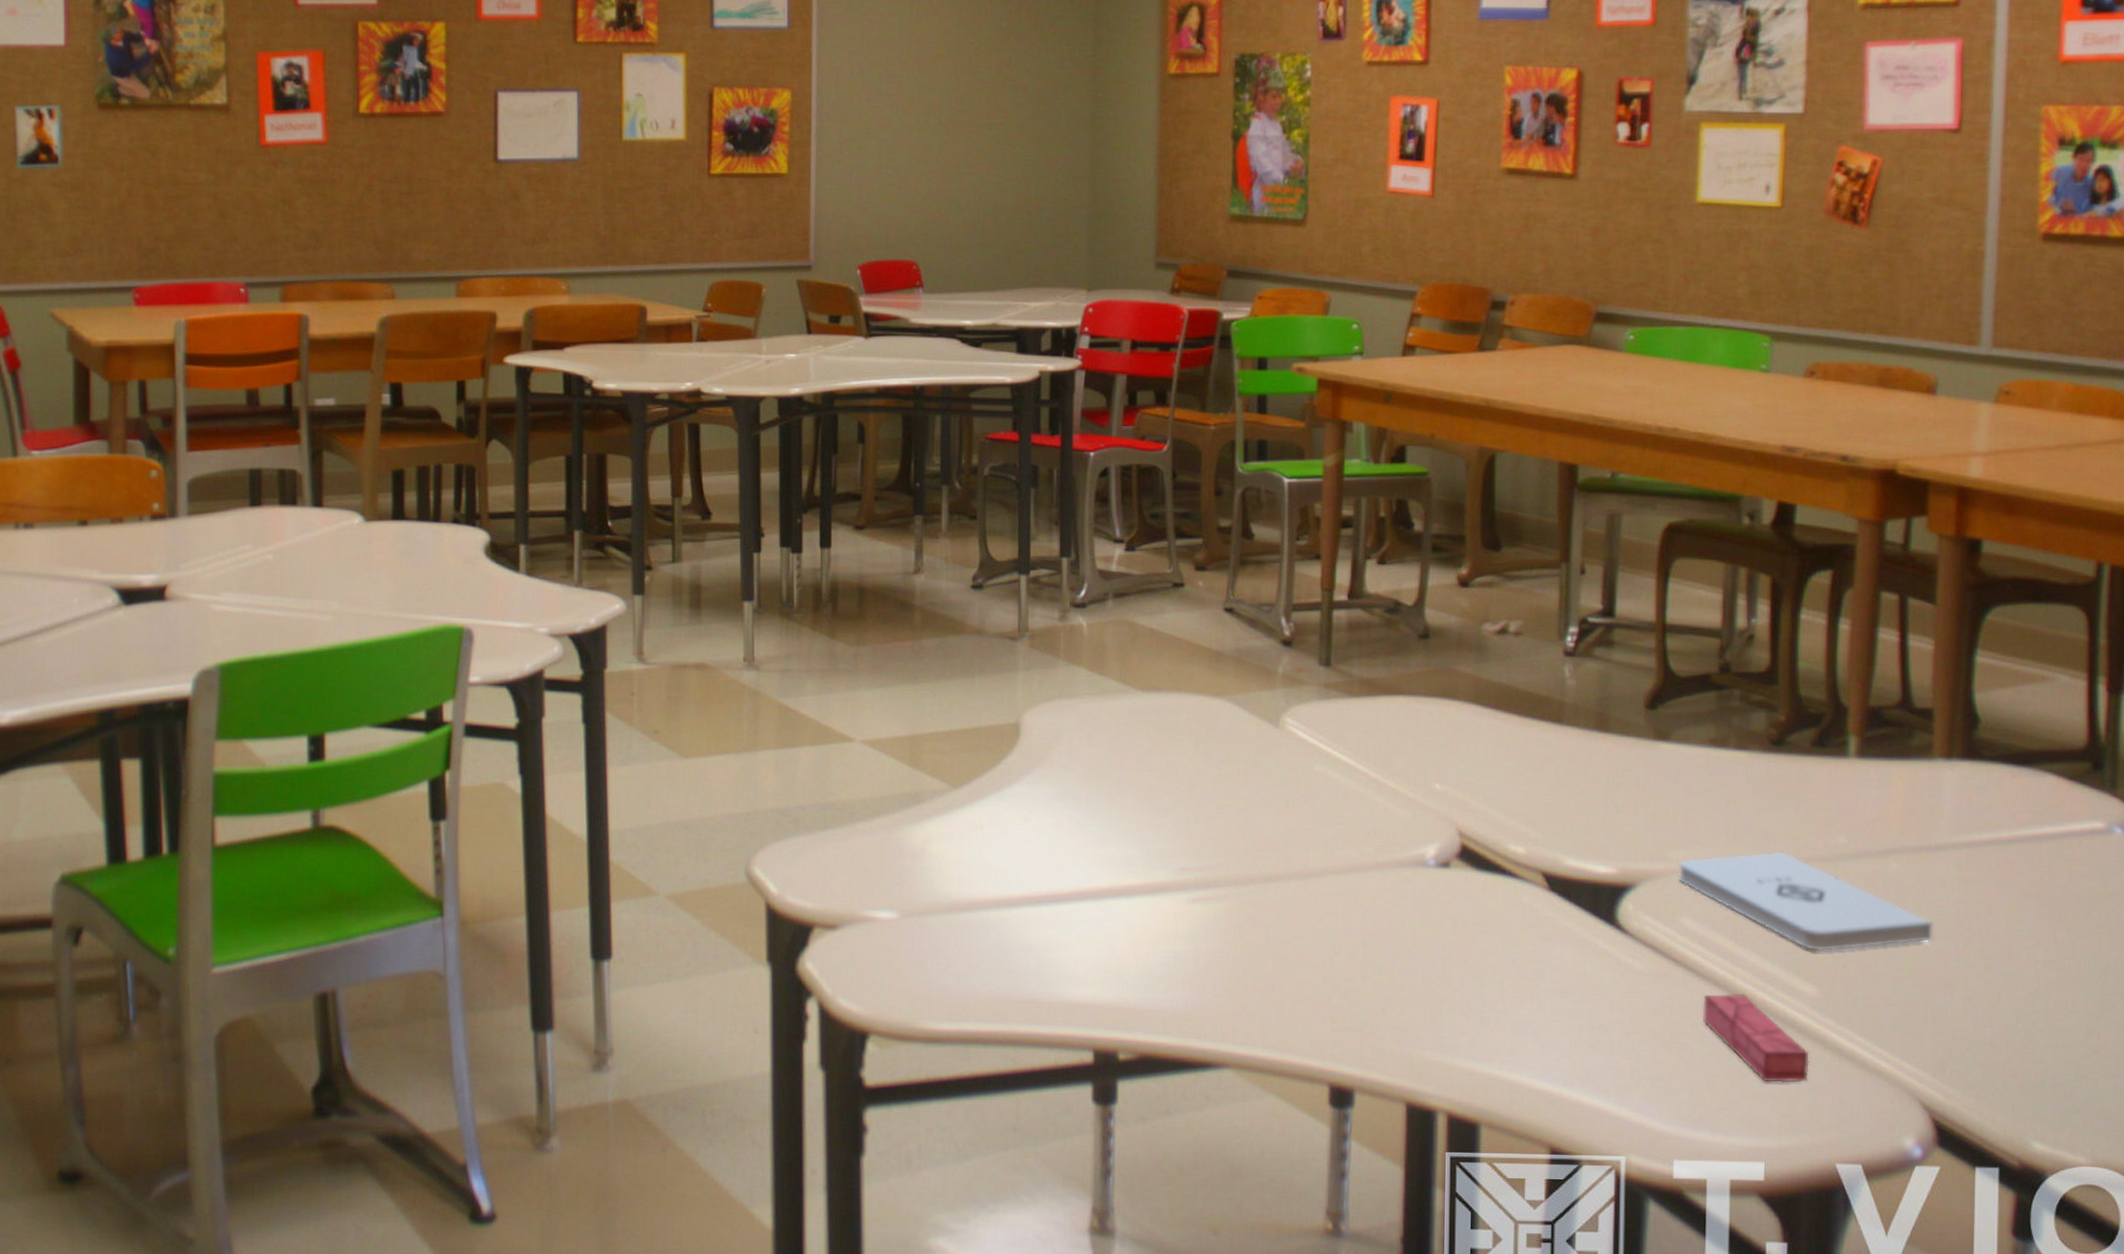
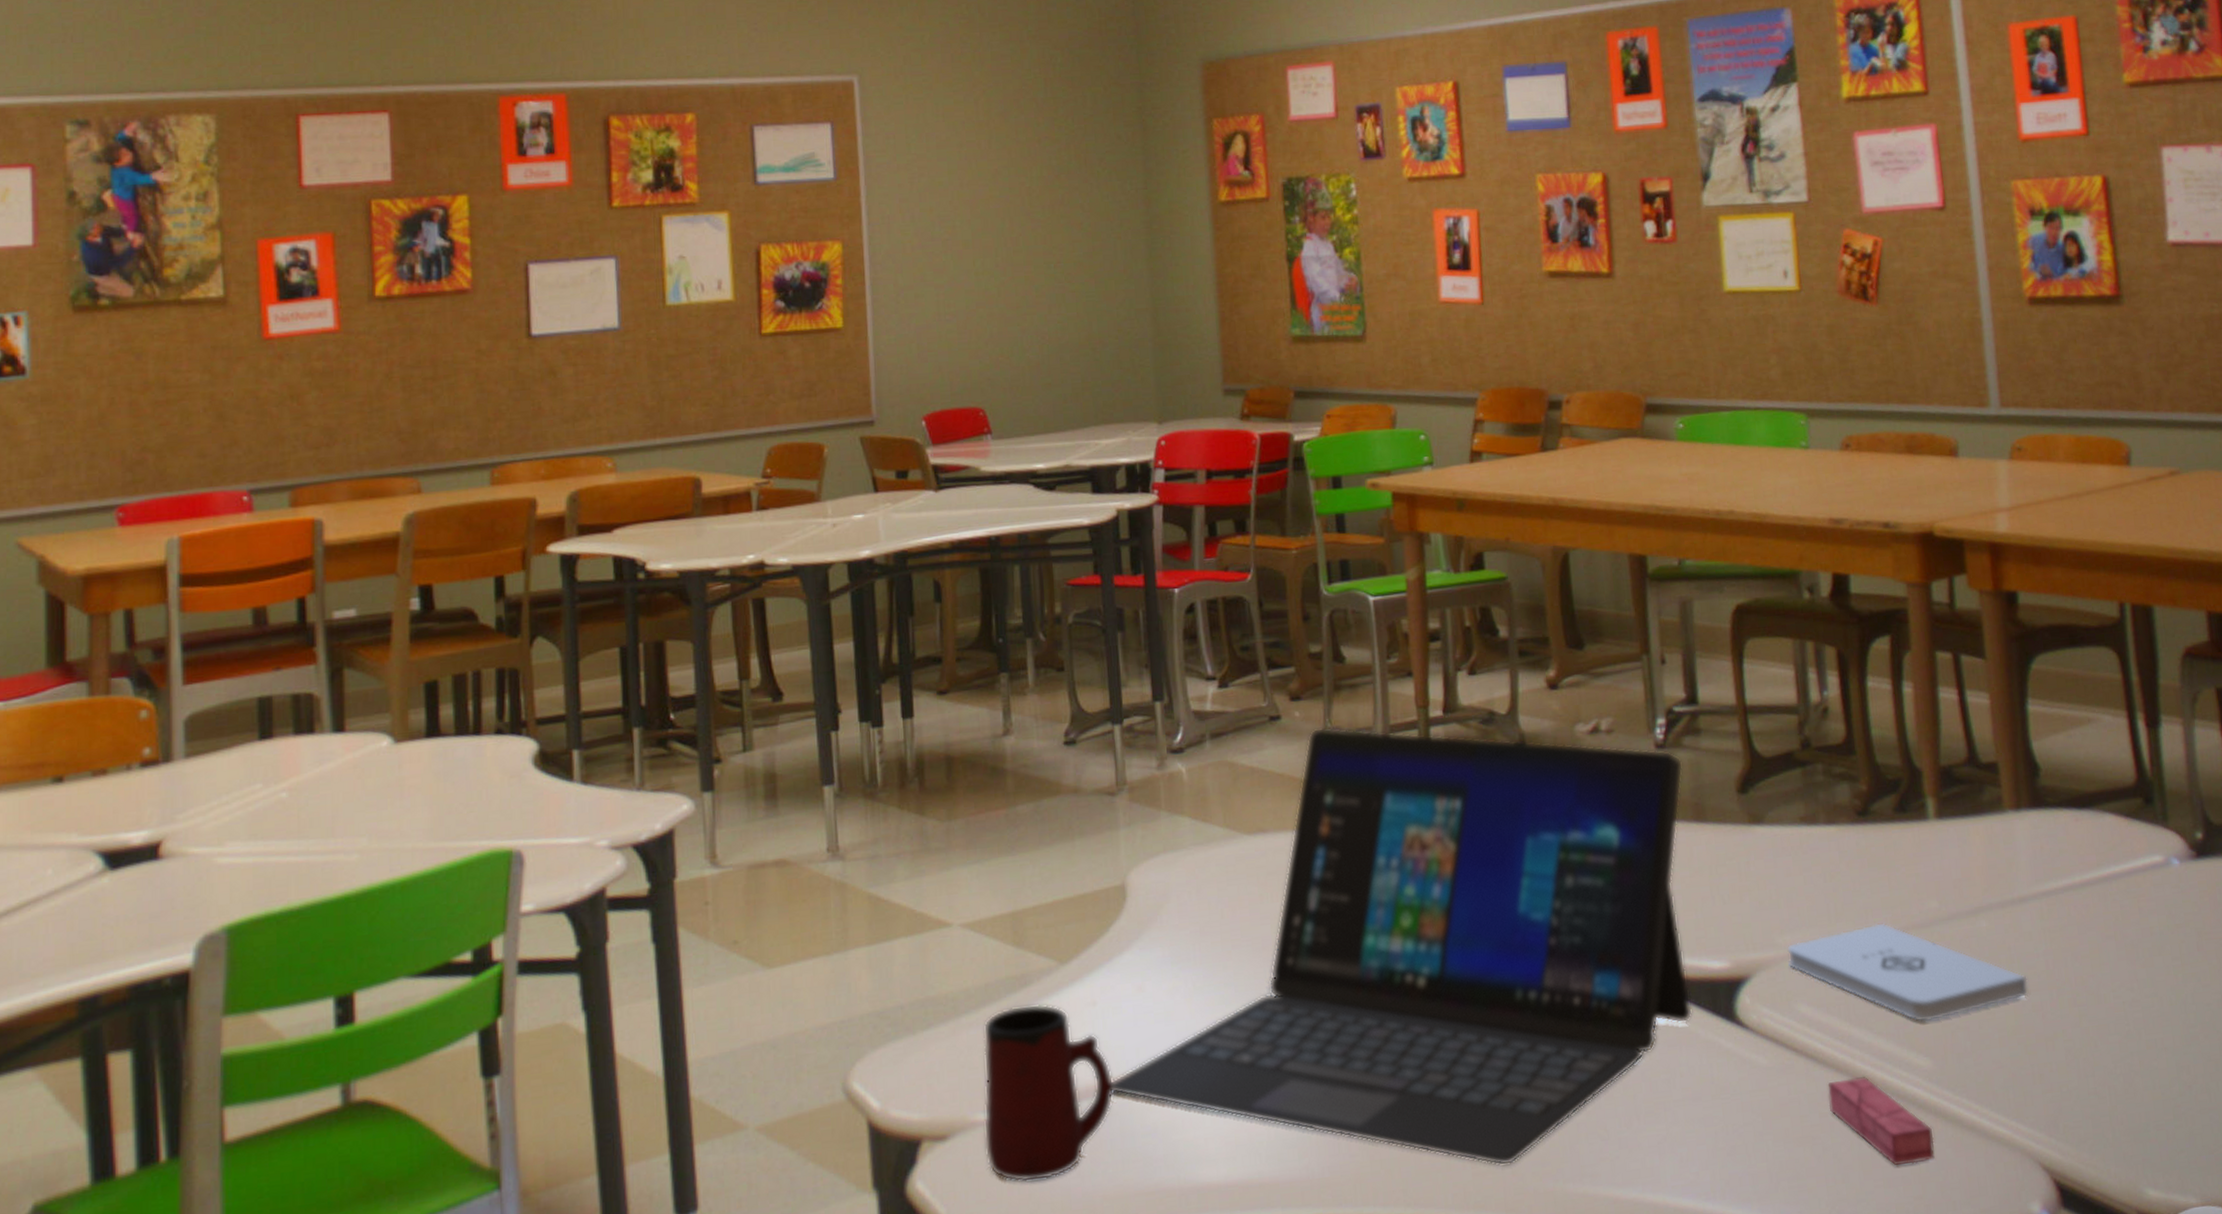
mug: none [870,820,995,977] -> present [983,1003,1115,1182]
laptop: none [991,599,1591,1026] -> present [1110,727,1693,1167]

